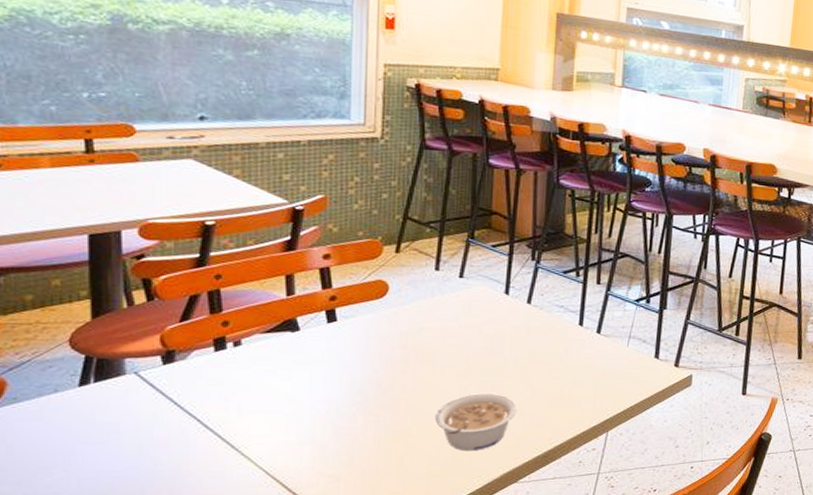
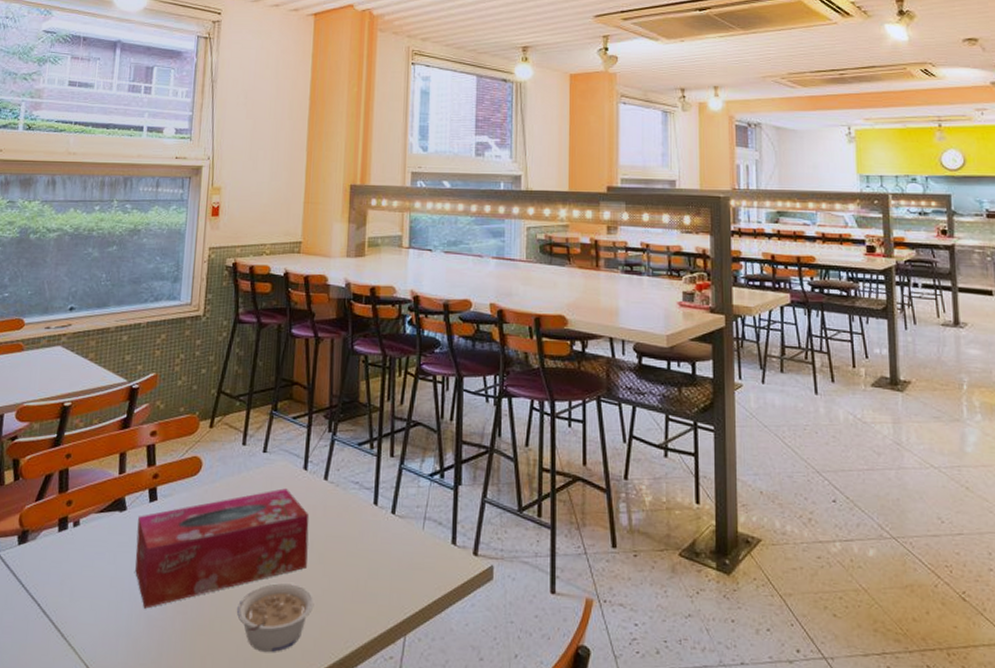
tissue box: none [314,311,512,420] -> present [135,488,310,609]

